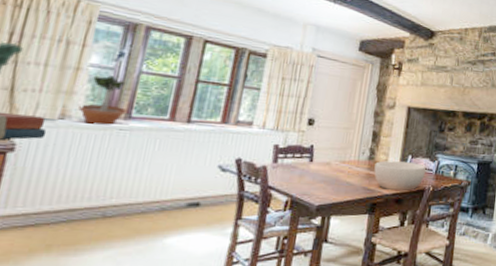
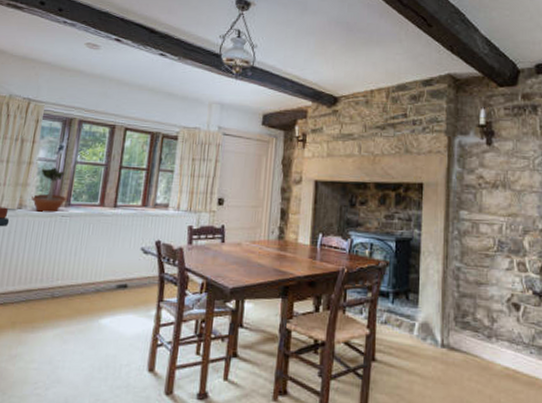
bowl: present [374,160,427,191] -> none [284,240,339,273]

